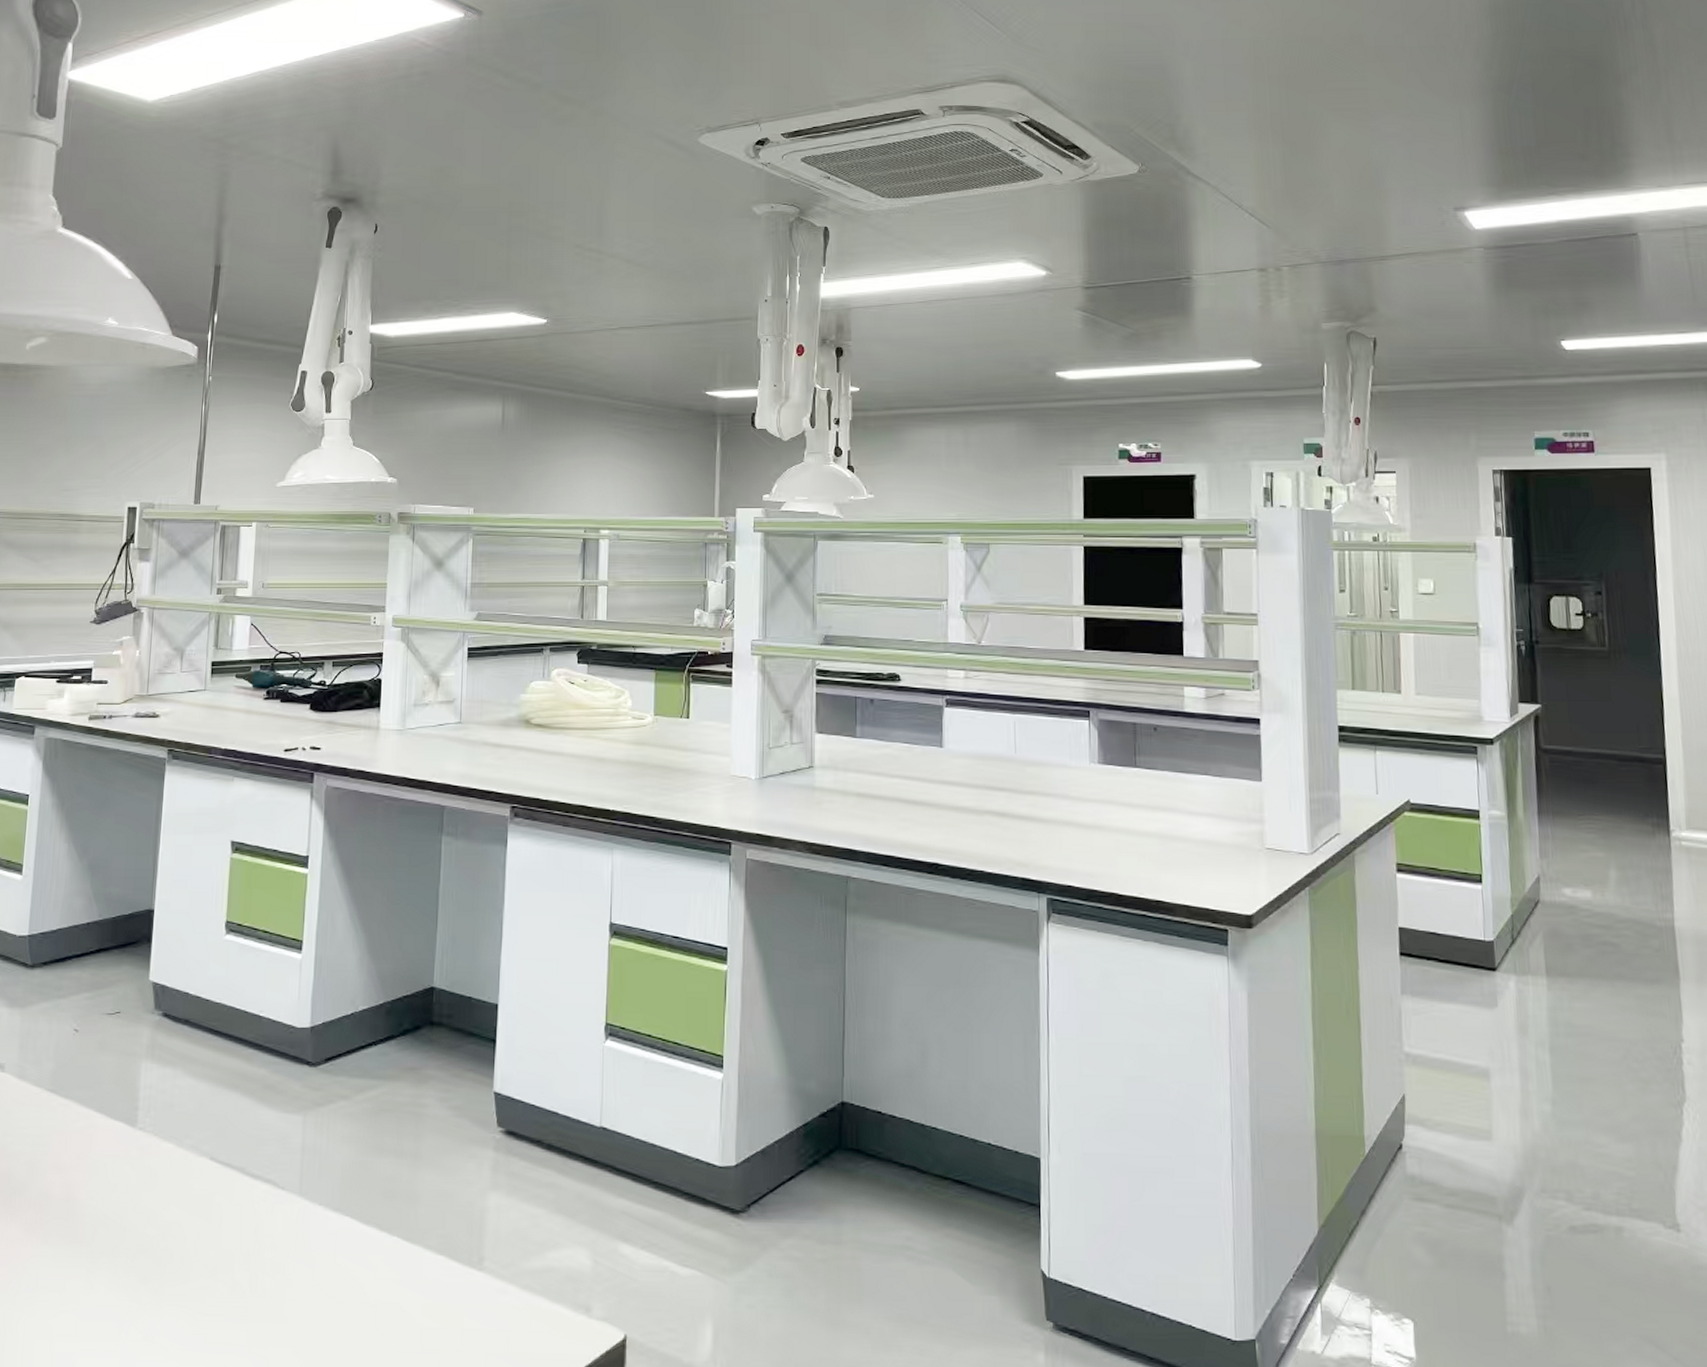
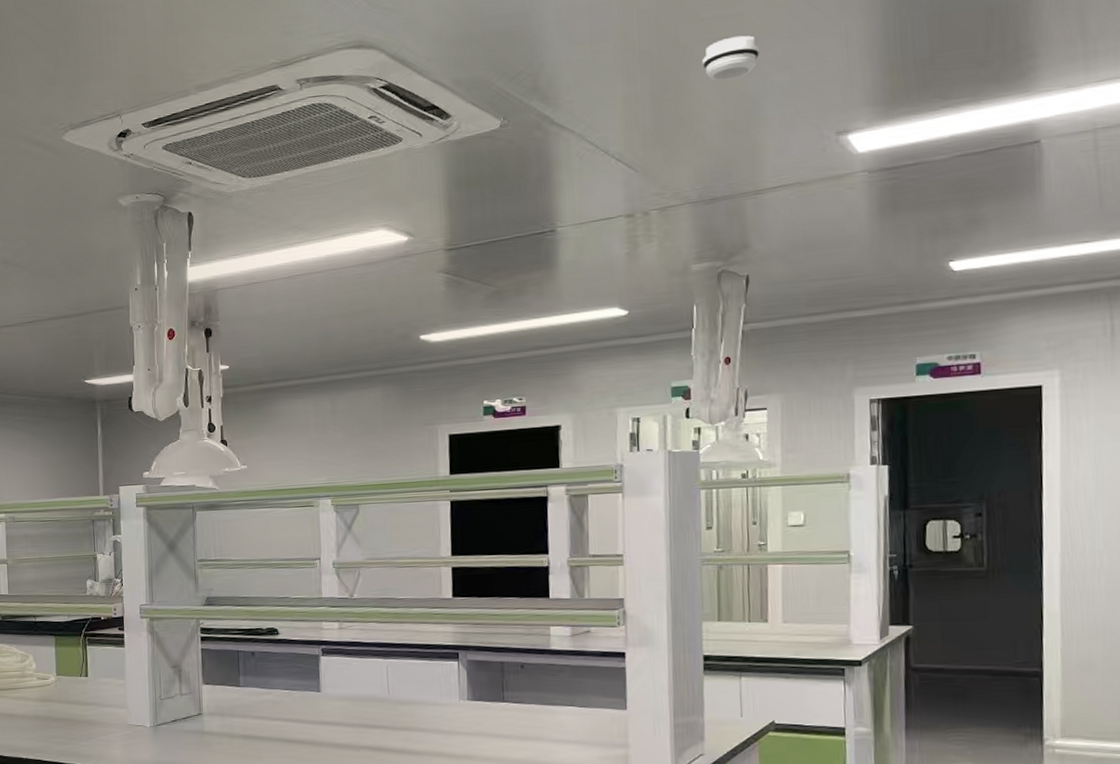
smoke detector: none [1329,108,1383,149] -> present [702,35,760,81]

